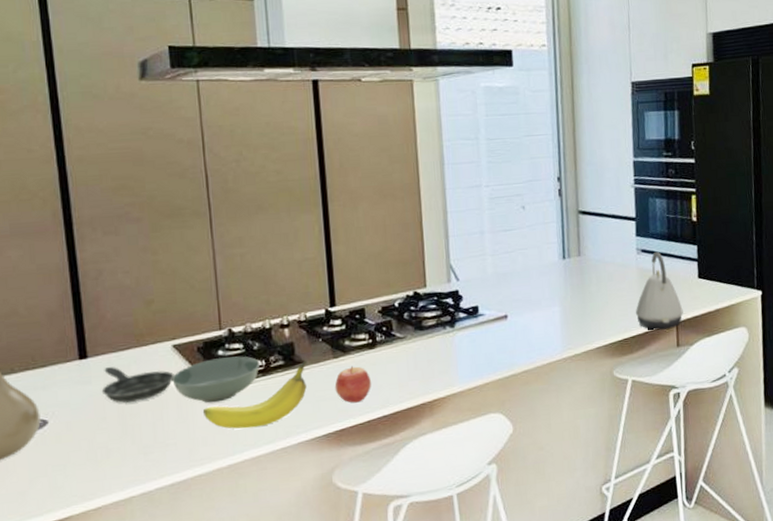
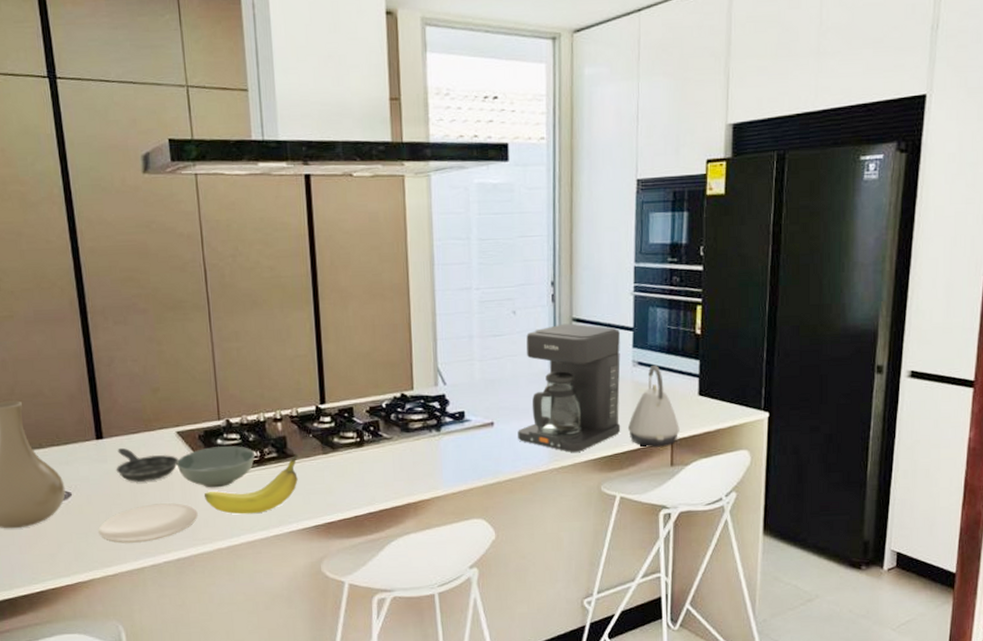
plate: none [79,422,196,473] -> present [98,503,198,543]
apple: present [334,365,372,403] -> none [324,462,359,498]
coffee maker: none [531,215,629,340] -> present [518,323,621,452]

